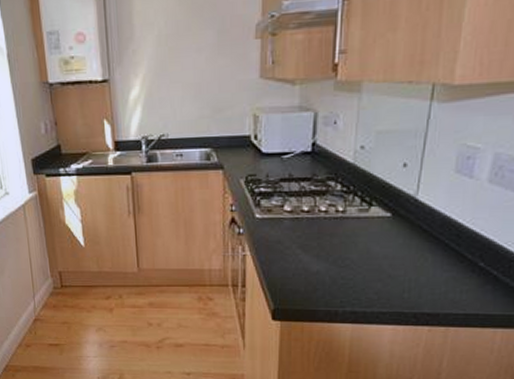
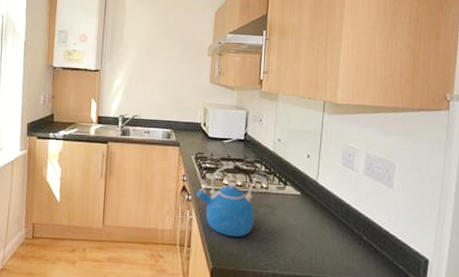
kettle: none [249,185,326,273] -> present [196,164,254,237]

